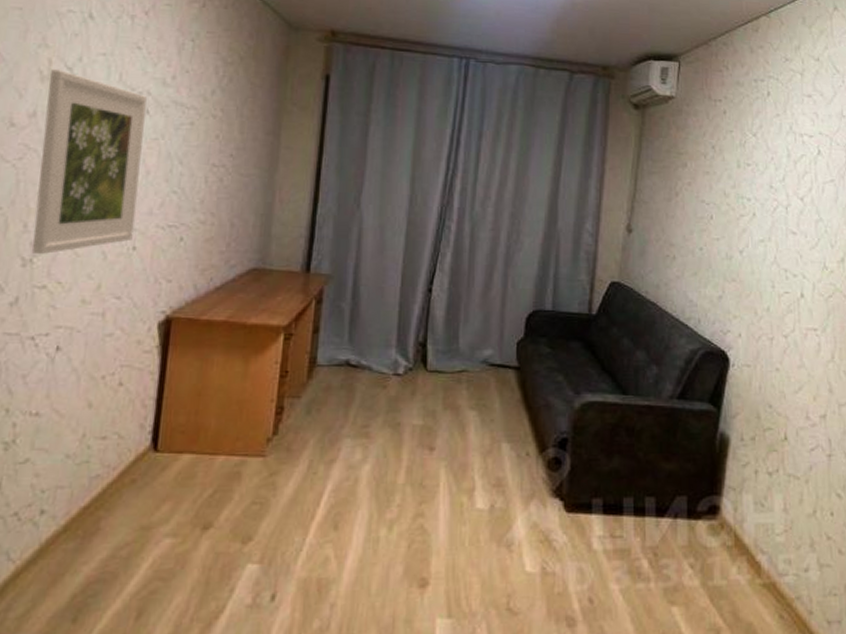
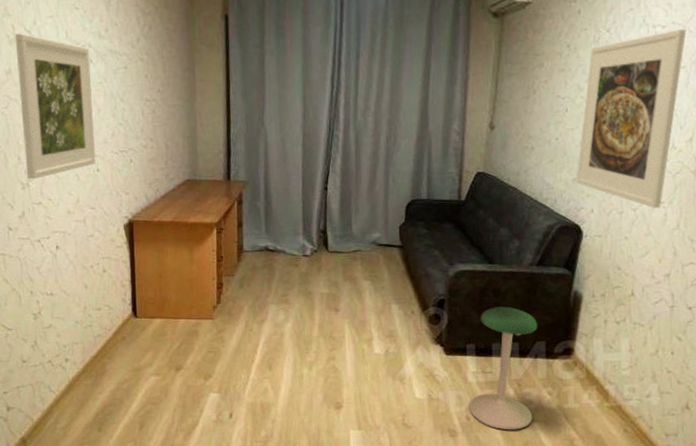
stool: none [592,449,678,618] -> present [469,306,538,430]
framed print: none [721,140,834,337] -> present [576,28,687,209]

